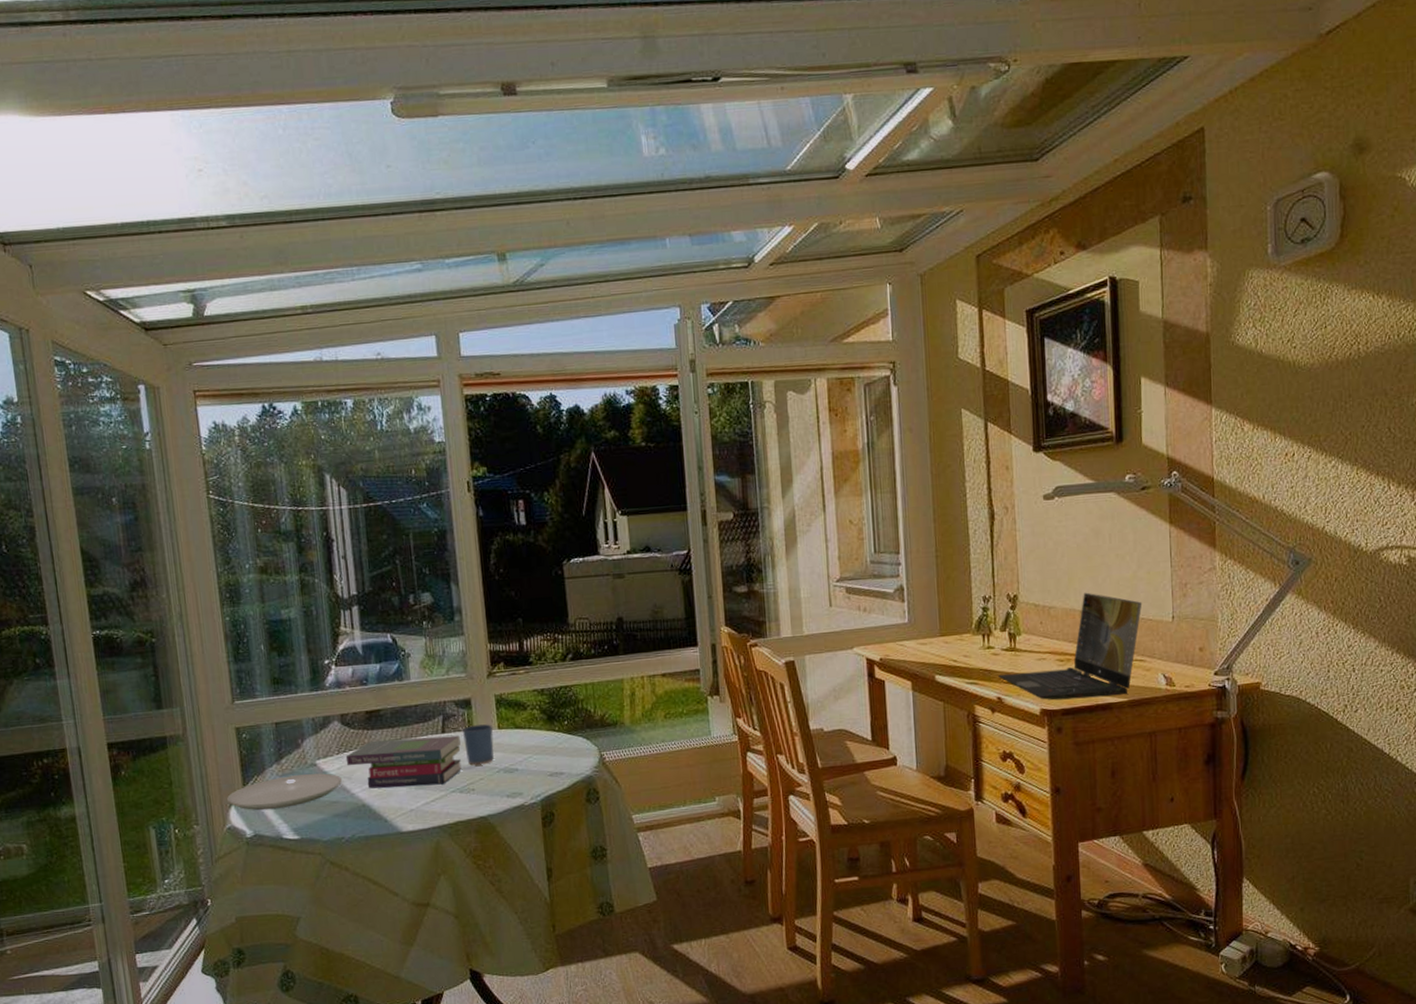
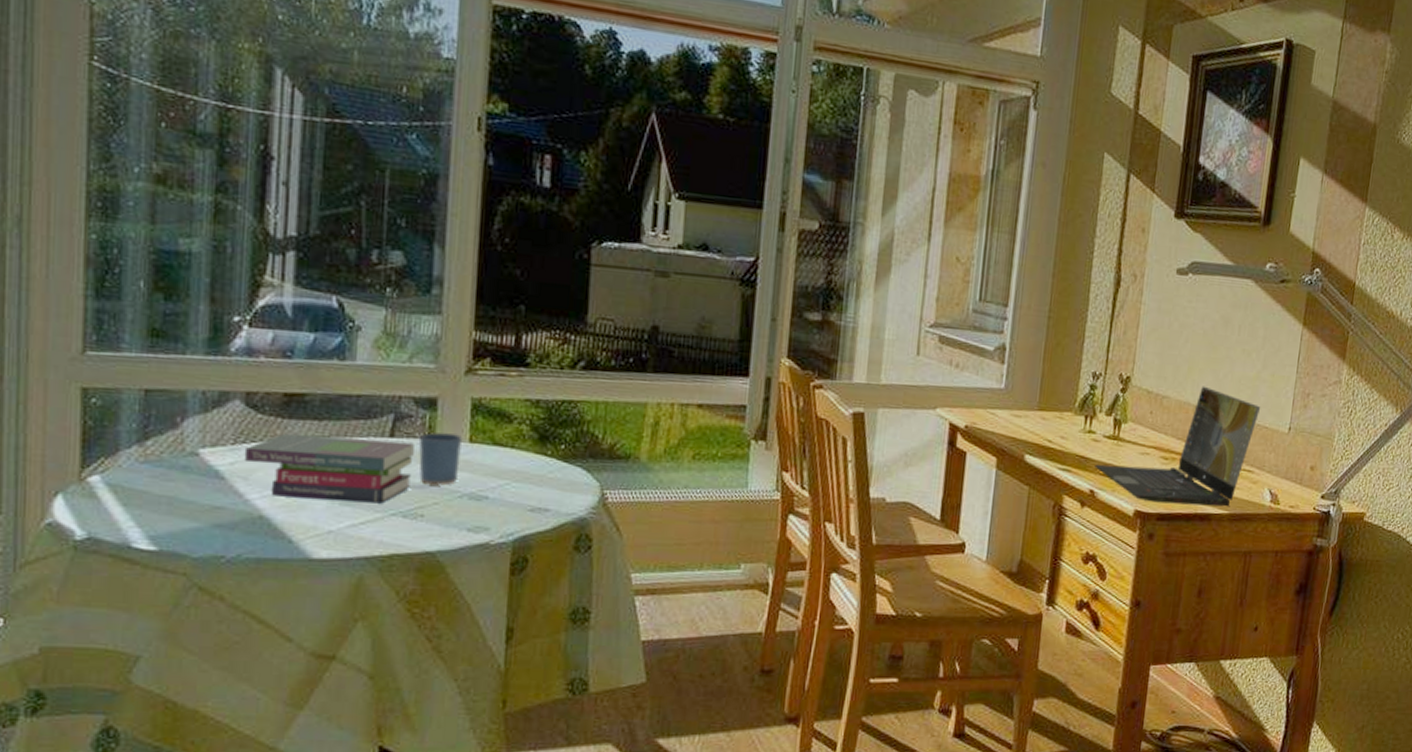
plate: present [227,773,343,811] -> none [53,463,235,507]

